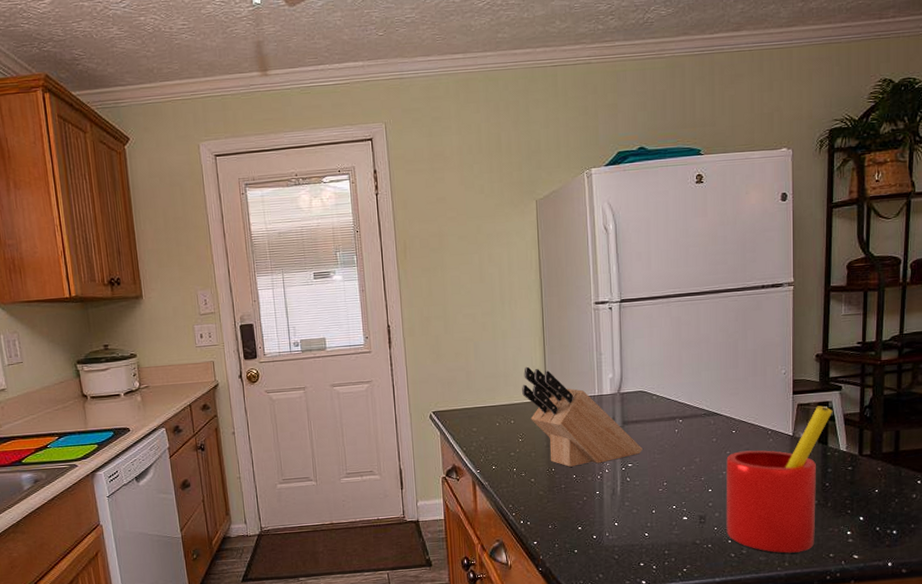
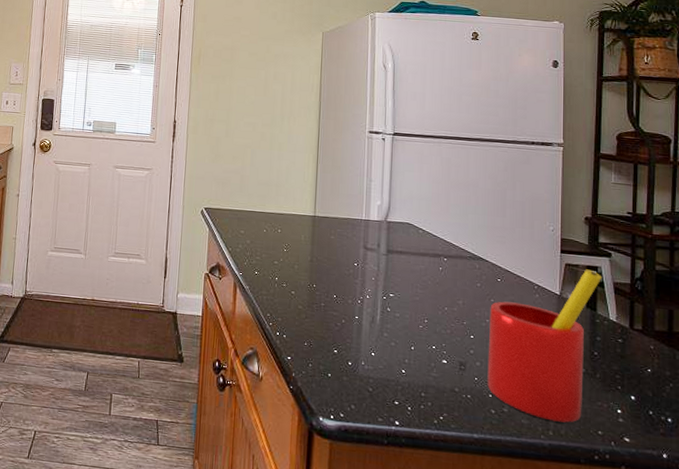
knife block: present [522,366,643,467] -> none [292,180,405,288]

